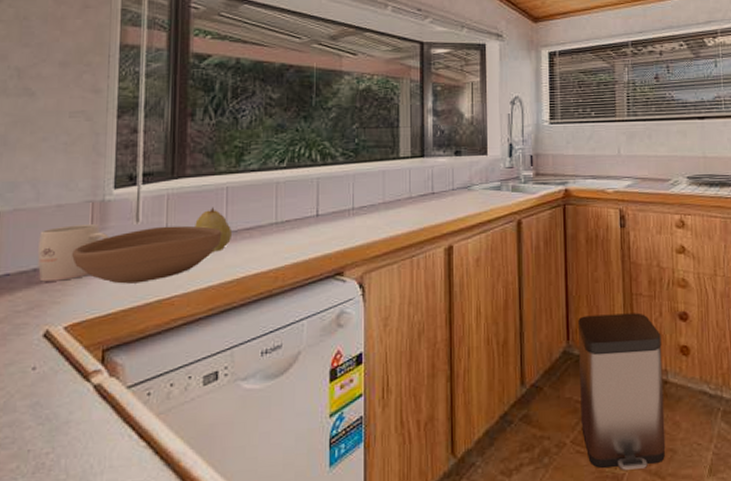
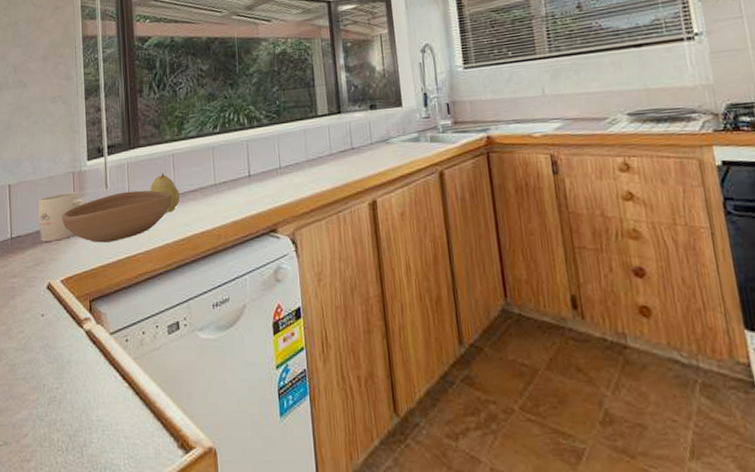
pedal bin: present [578,313,666,471] -> none [515,268,633,446]

